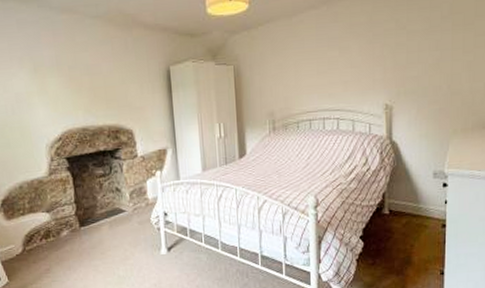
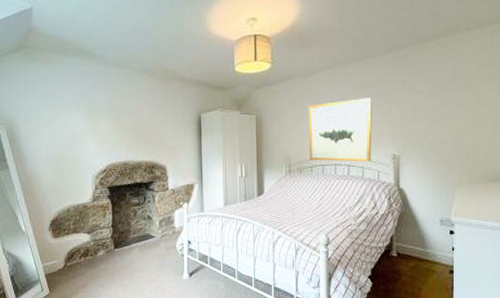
wall art: none [292,40,363,115] -> present [308,98,372,162]

